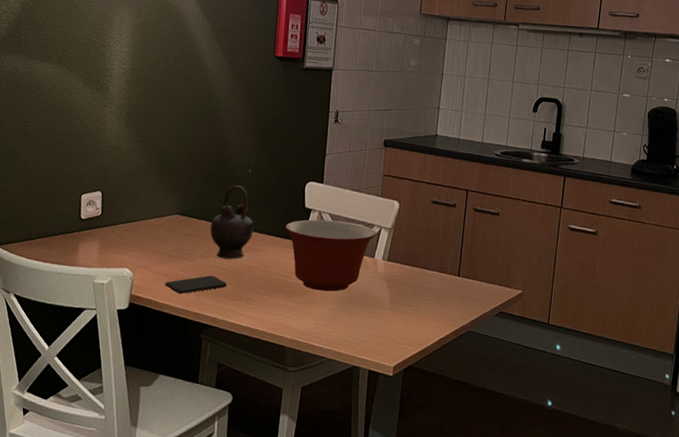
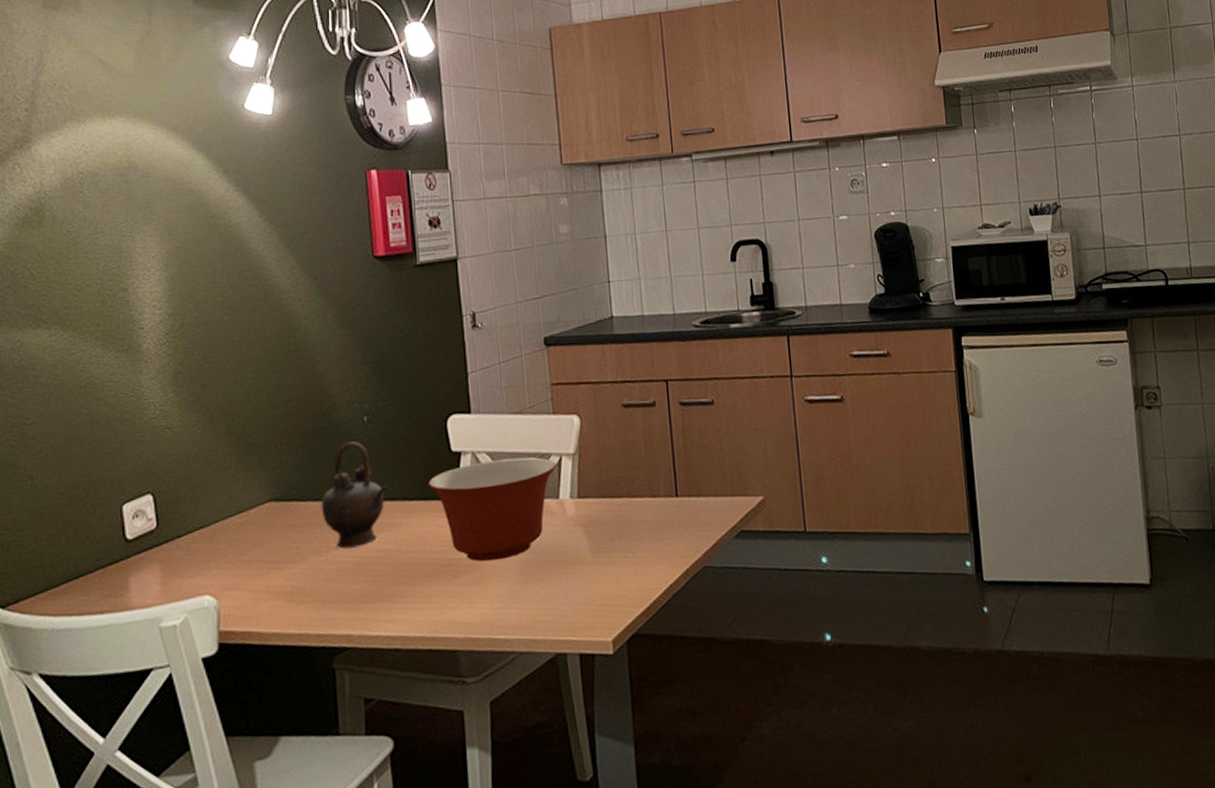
smartphone: present [164,275,227,294] -> none [266,576,359,614]

